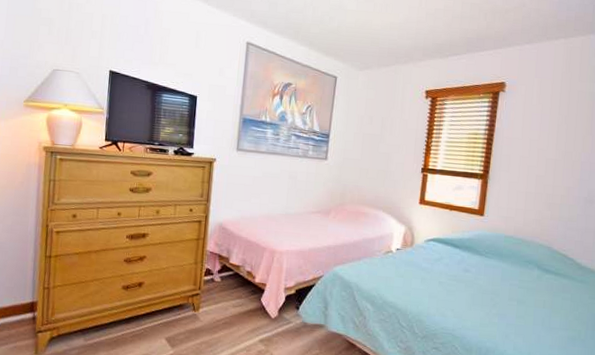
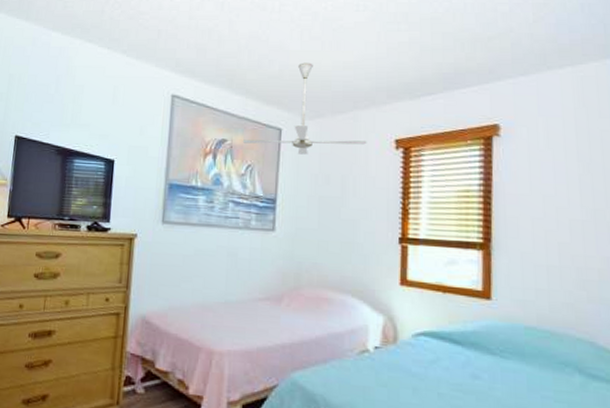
ceiling fan: none [304,21,404,99] -> present [242,62,367,155]

